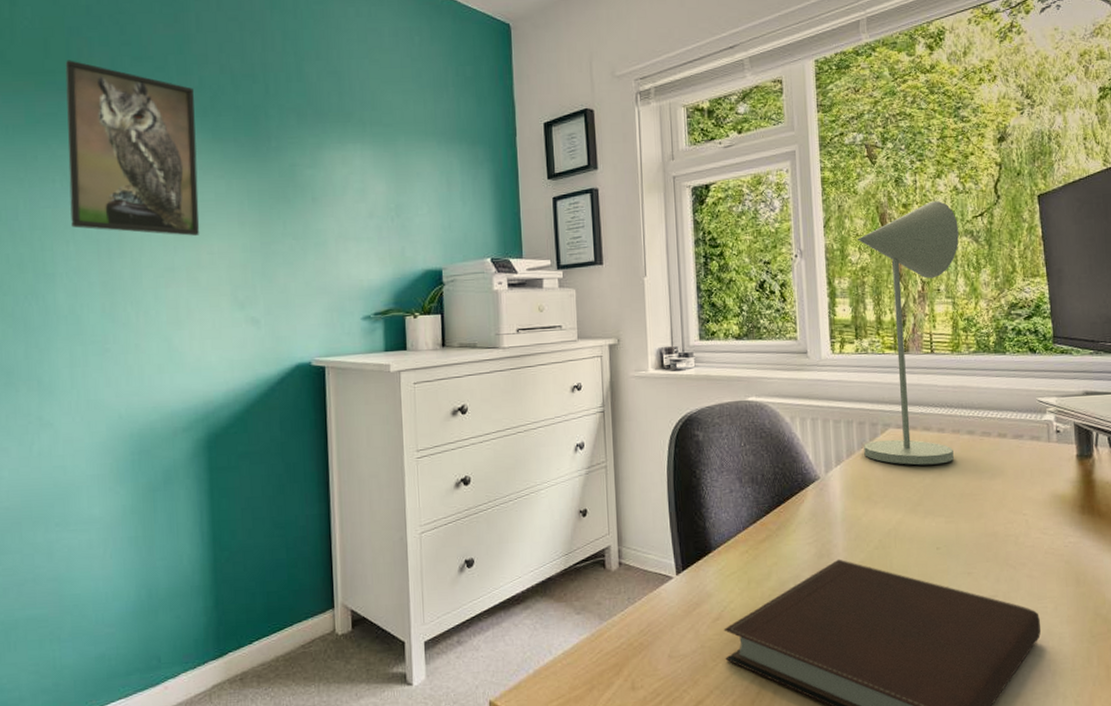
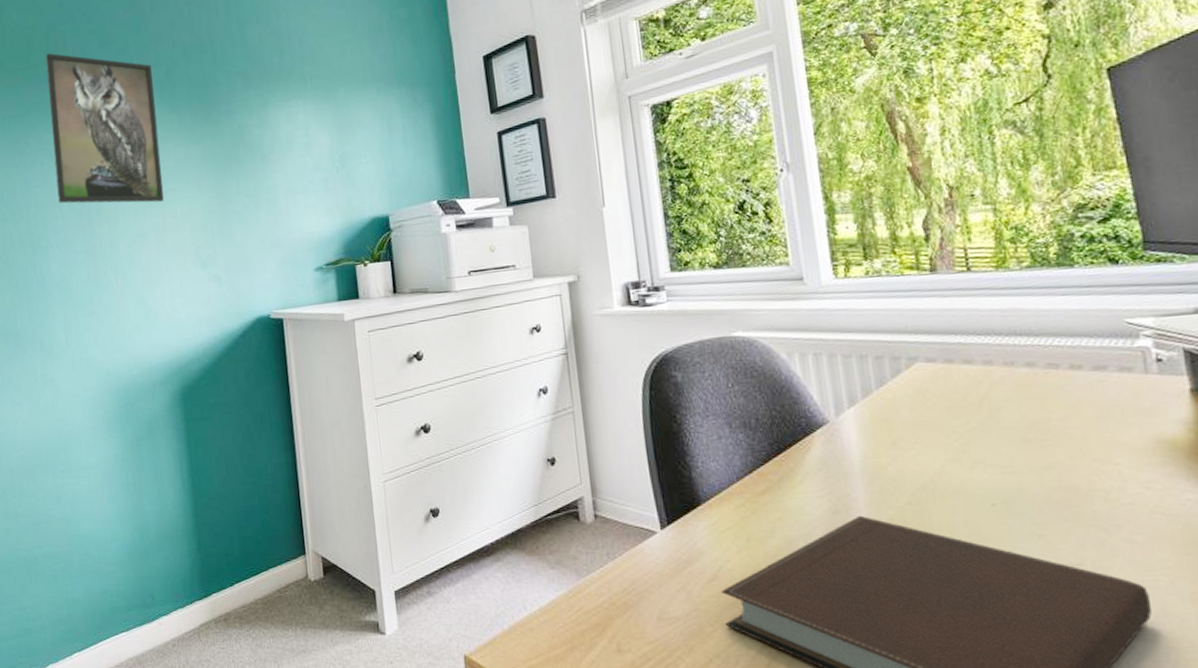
desk lamp: present [856,201,959,465] -> none [857,89,1008,406]

